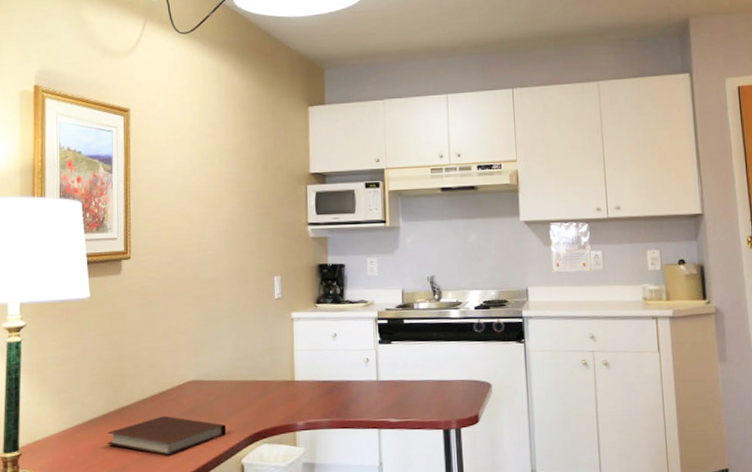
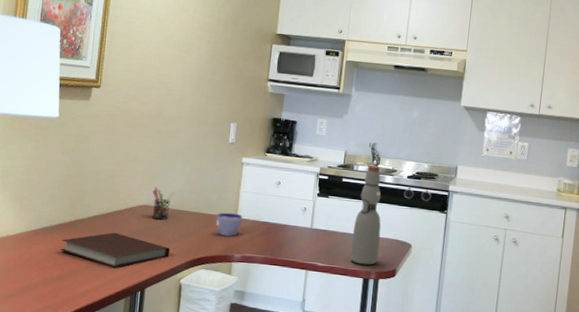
pen holder: none [199,358,223,396] -> present [152,186,175,221]
cup: none [273,375,301,403] -> present [217,212,243,237]
bottle: none [423,301,457,414] -> present [350,166,381,265]

